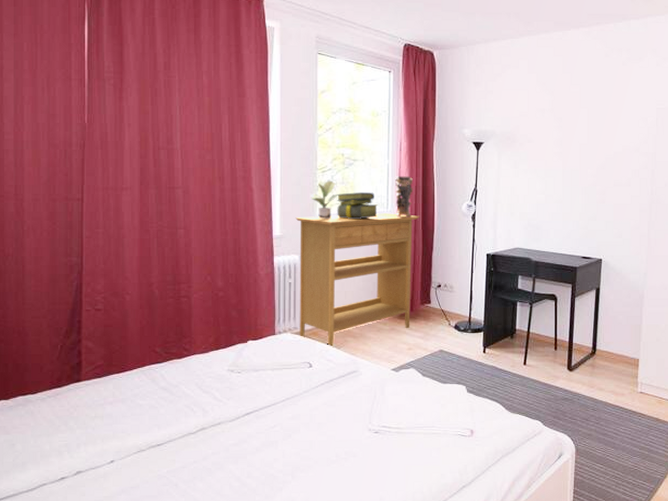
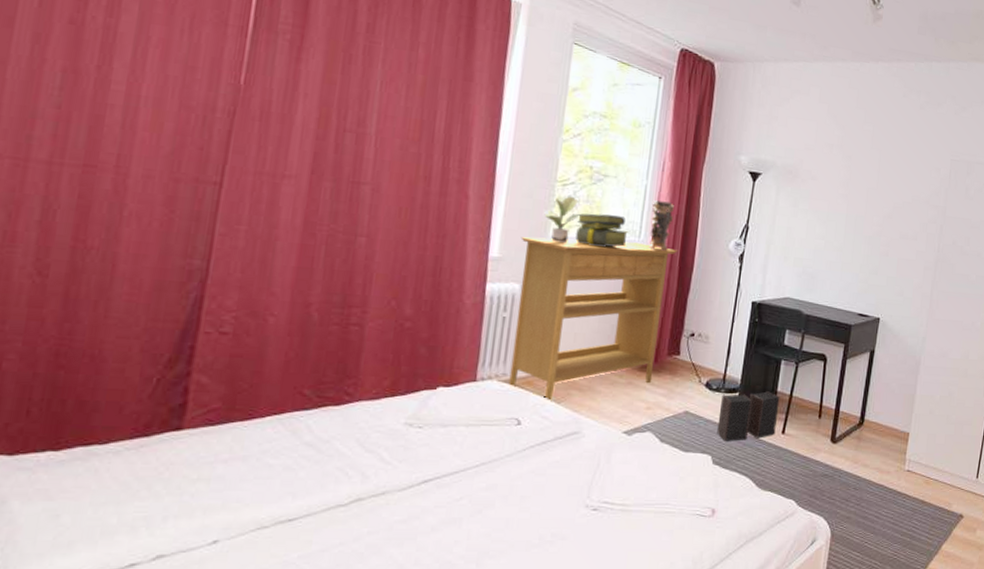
speaker: none [468,329,519,373] -> present [717,391,780,441]

